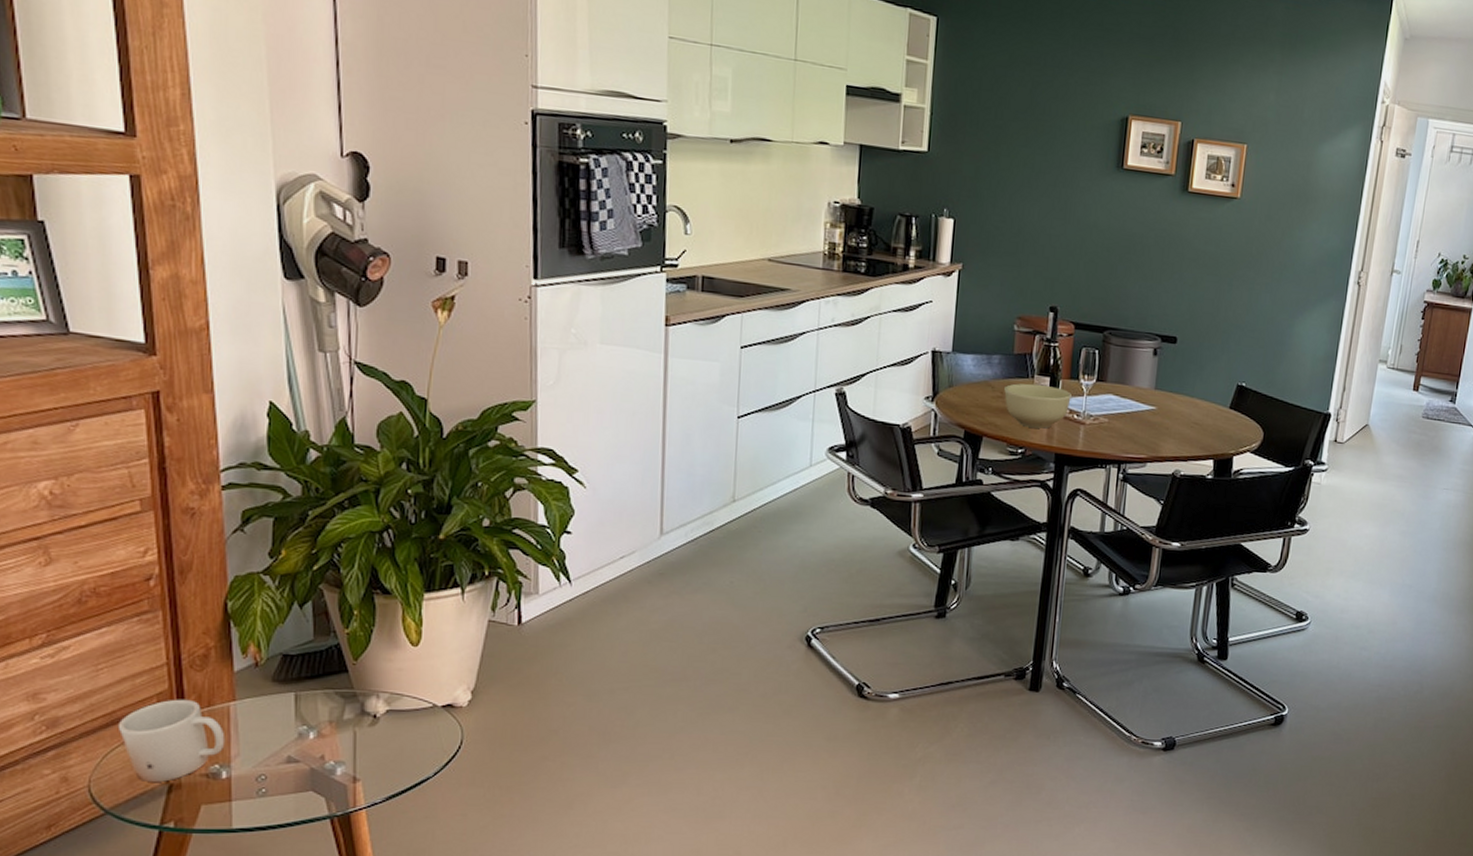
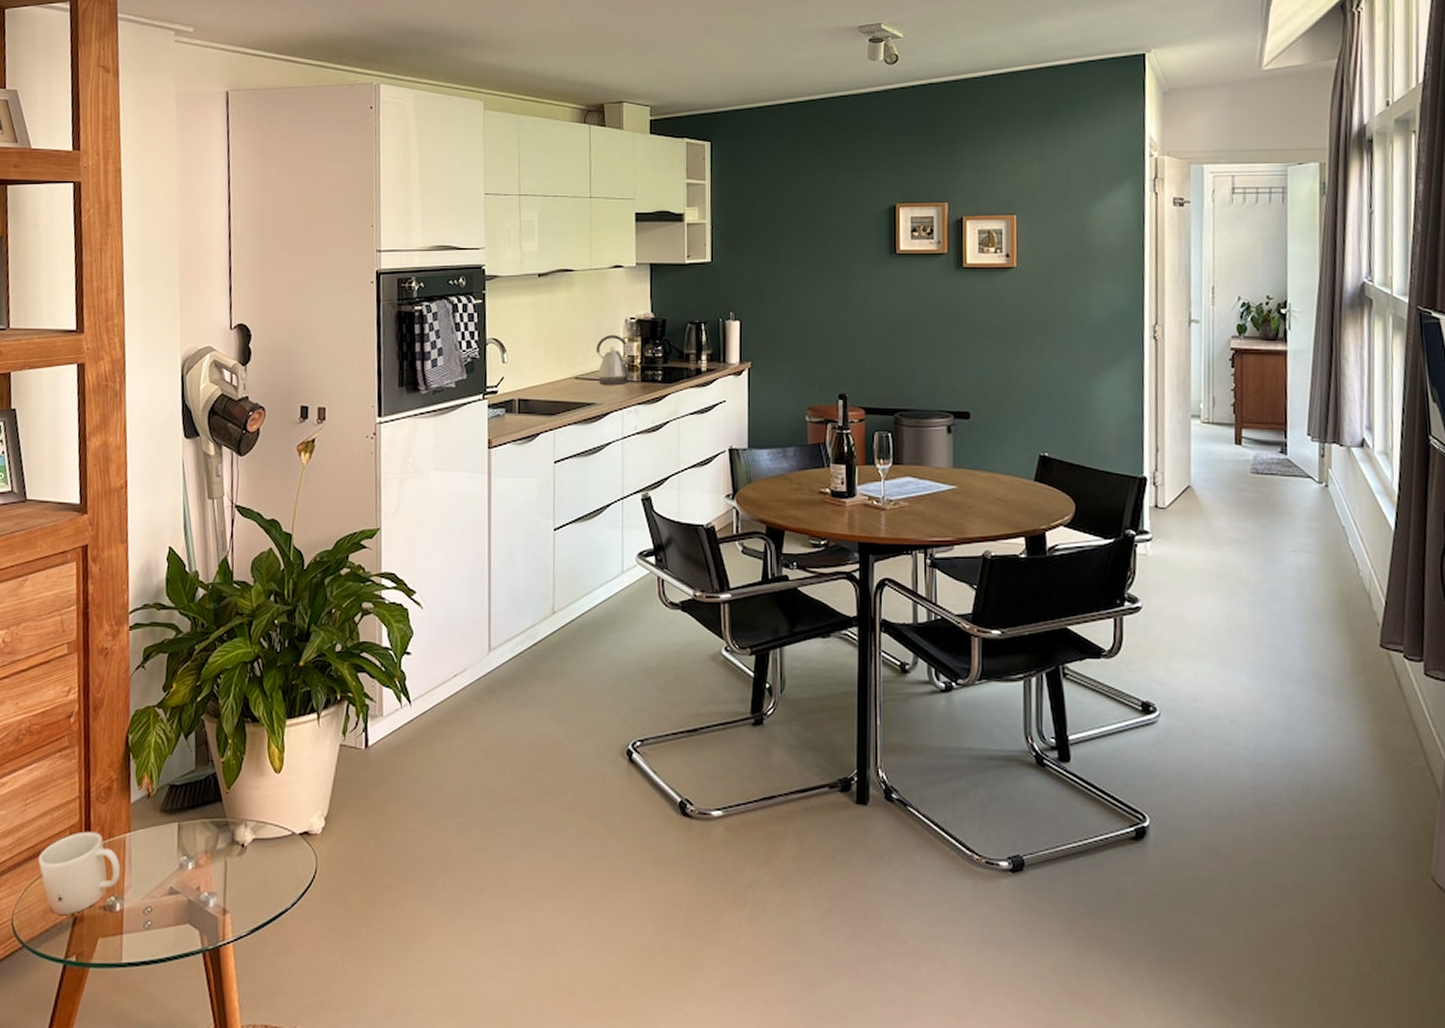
kettle: none [791,217,834,274] -> present [595,334,633,386]
bowl: present [1004,383,1072,429] -> none [802,473,869,518]

